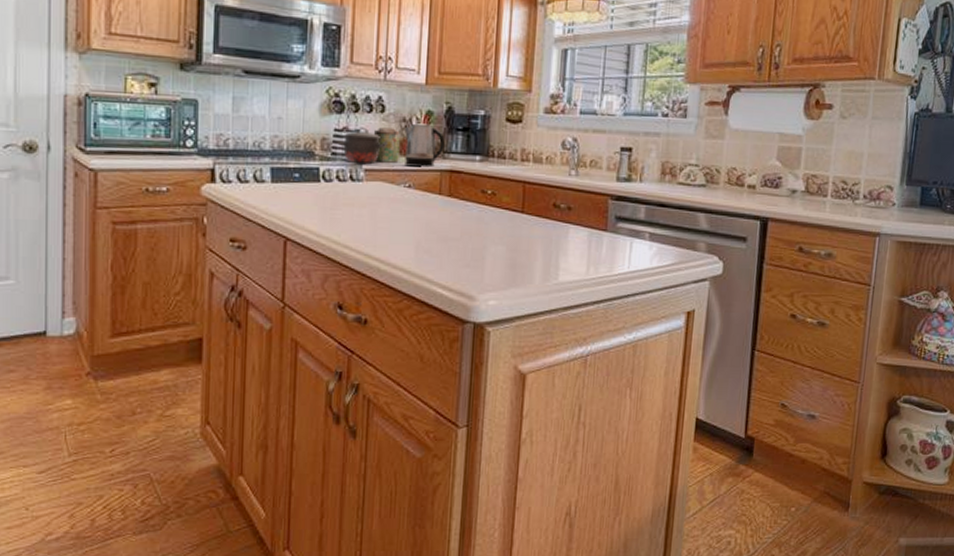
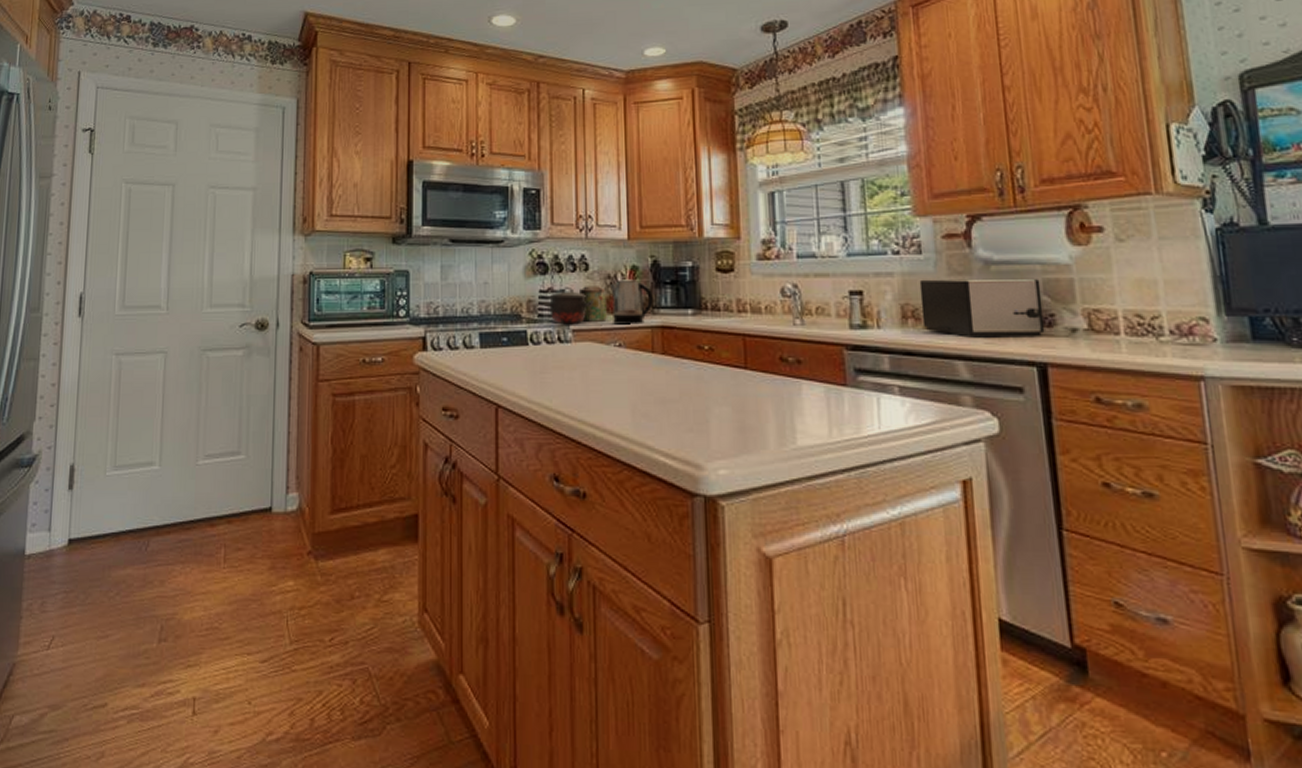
toaster: none [677,140,776,196] -> present [919,278,1045,338]

